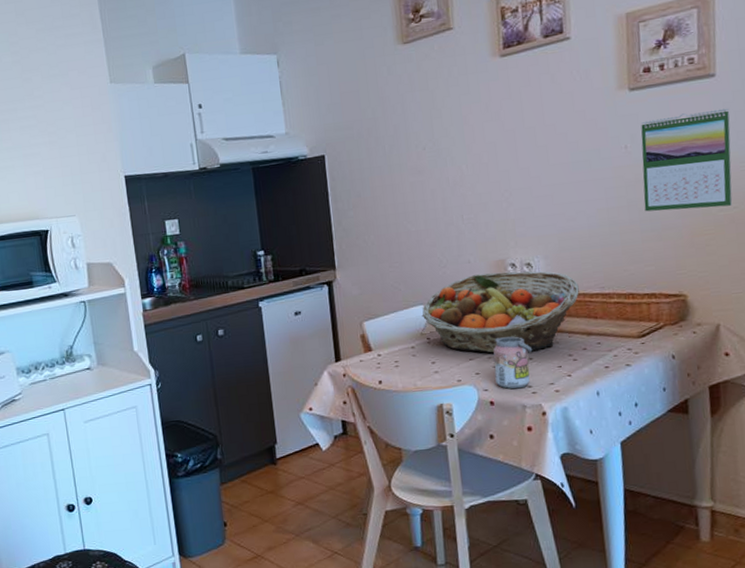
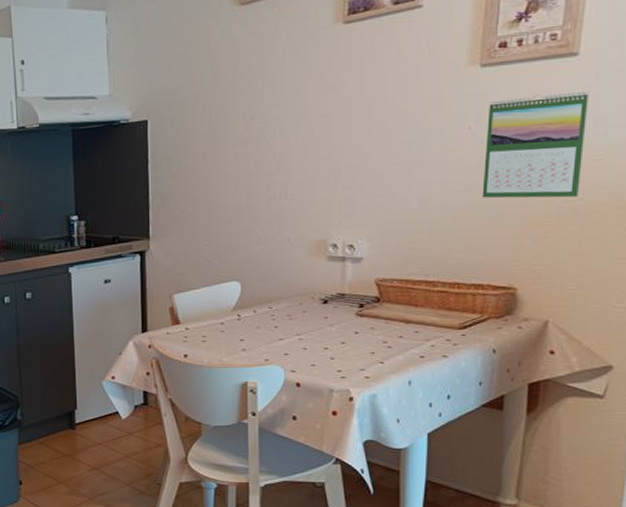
fruit basket: present [422,271,579,353] -> none [234,252,402,335]
beverage can: present [493,336,533,389] -> none [304,319,346,372]

